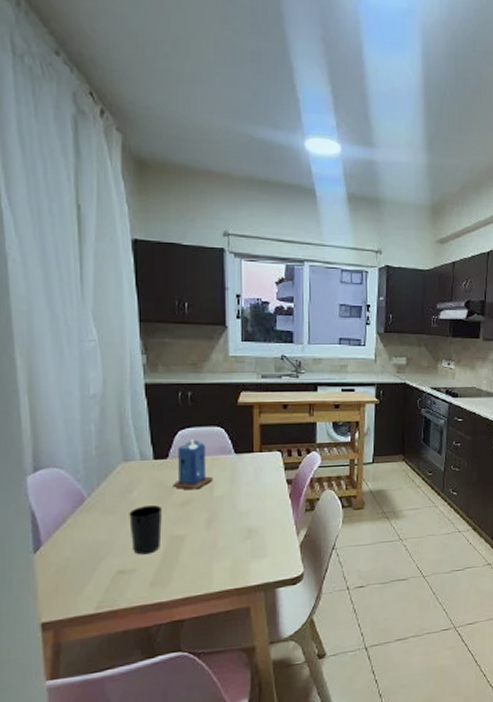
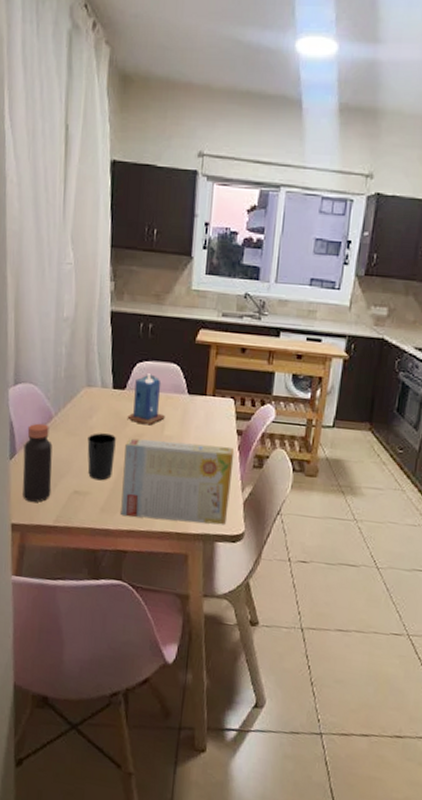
bottle: none [51,507,90,595] -> present [22,423,53,503]
cereal box: none [173,496,287,586] -> present [121,438,235,525]

